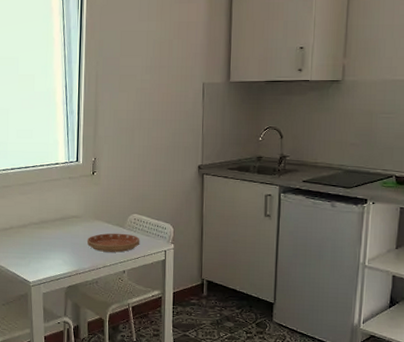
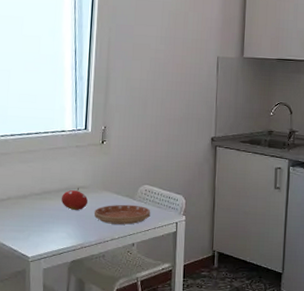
fruit: none [56,217,81,239] -> present [61,187,88,210]

